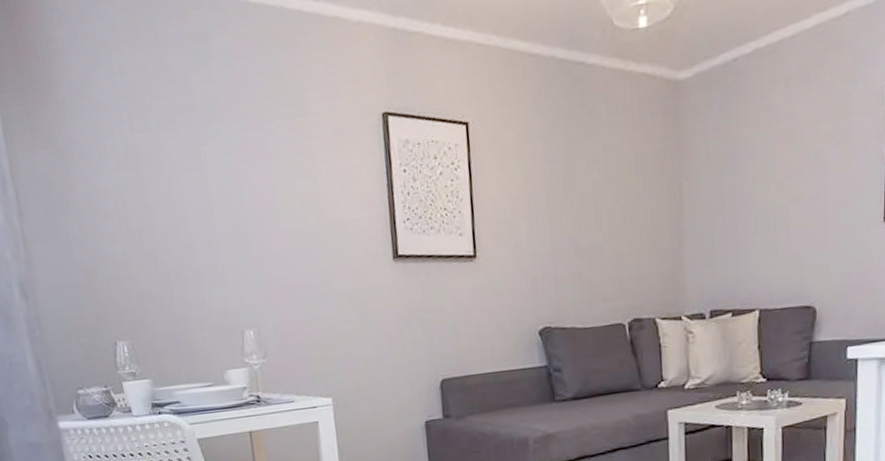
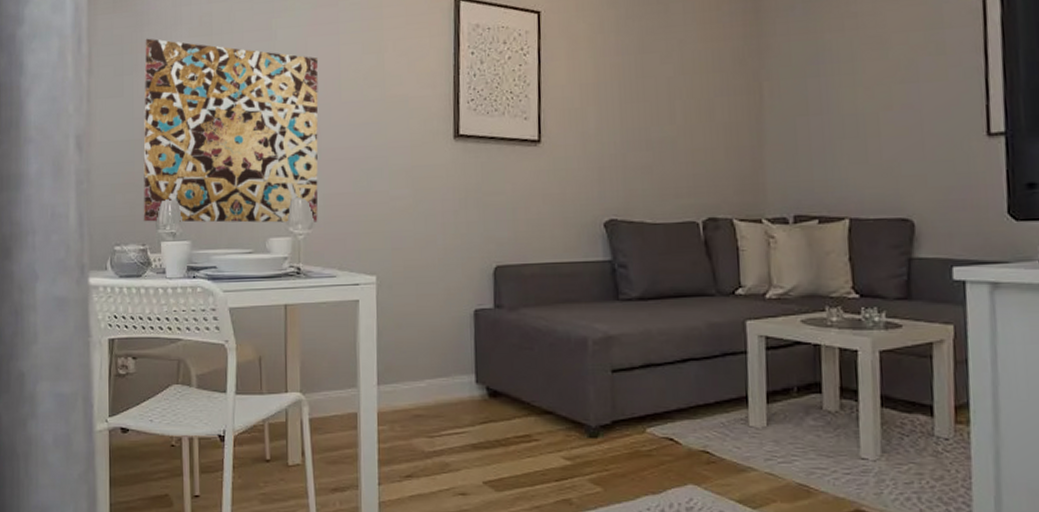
wall art: none [72,175,271,365] -> present [143,38,319,223]

